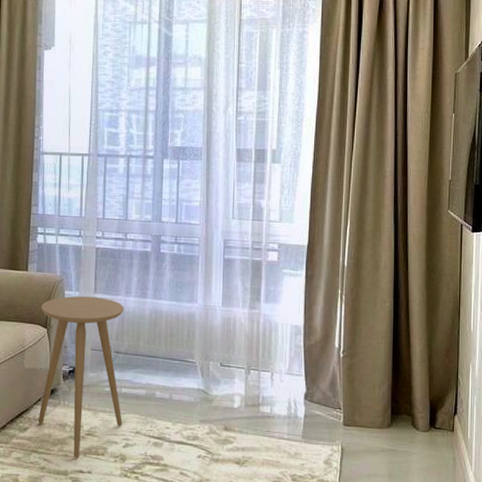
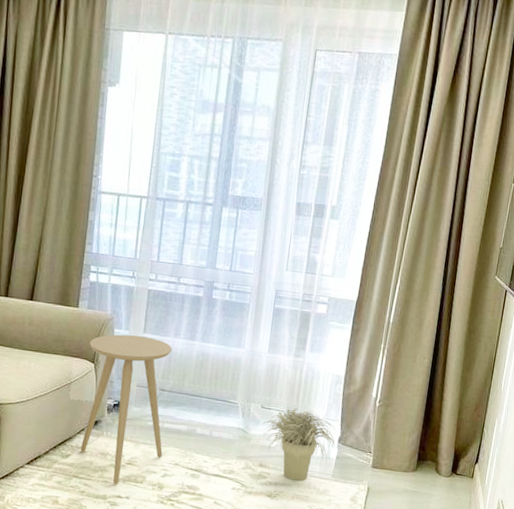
potted plant: none [222,364,302,445] -> present [261,408,337,482]

